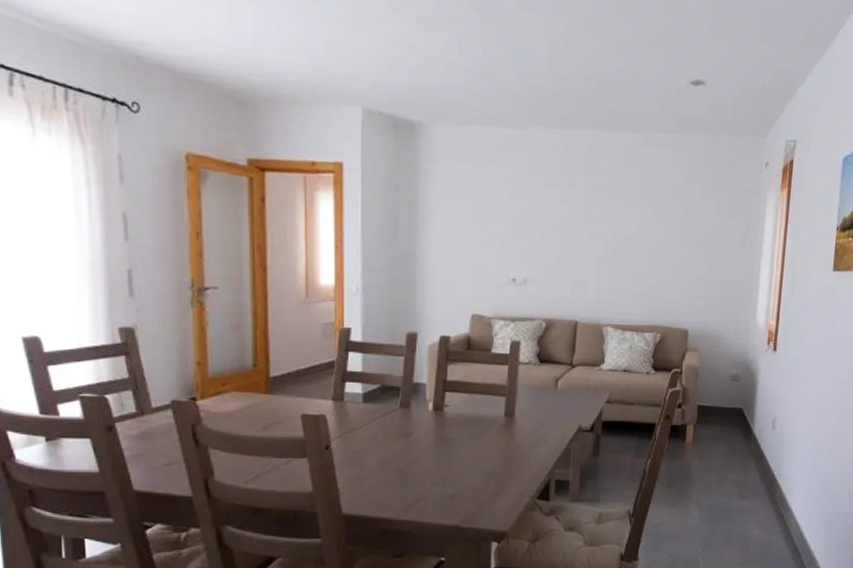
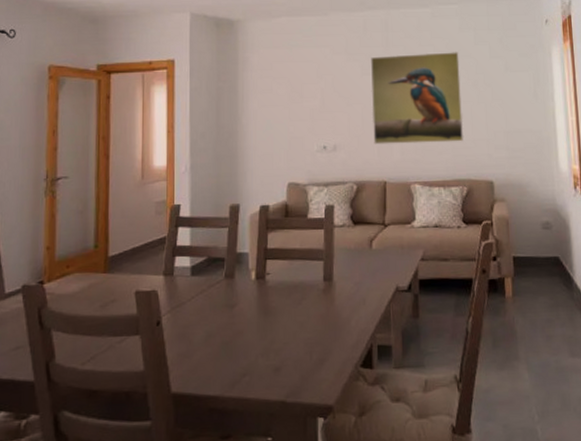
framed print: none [567,184,669,287] -> present [371,52,464,145]

